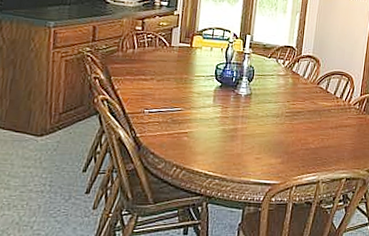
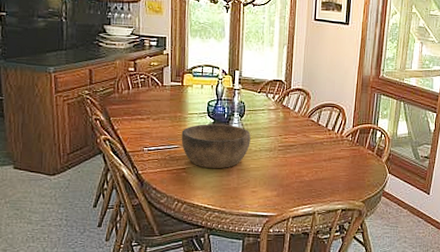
bowl: none [185,87,258,134] -> present [181,123,251,169]

